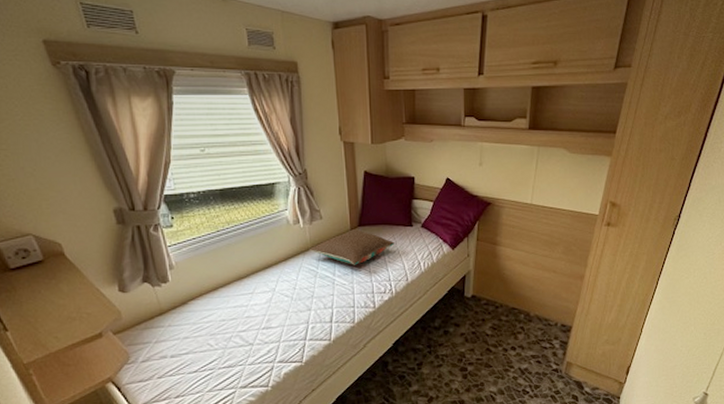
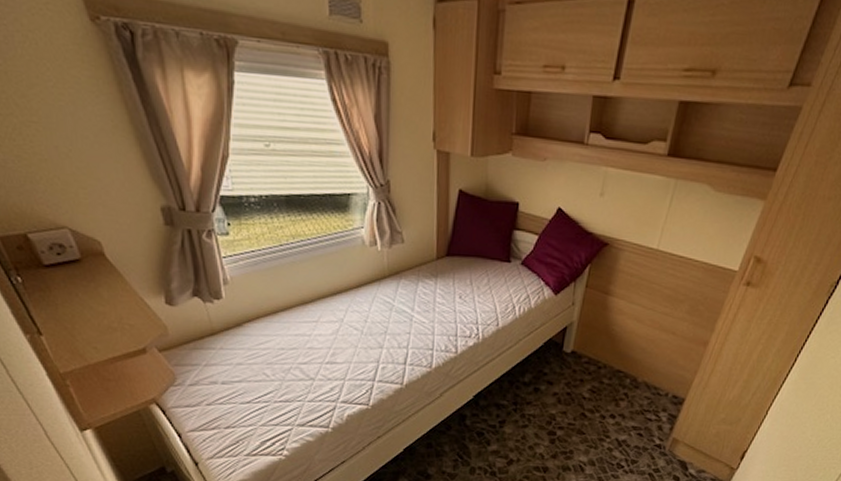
pillow: present [309,229,394,265] -> none [385,259,487,302]

